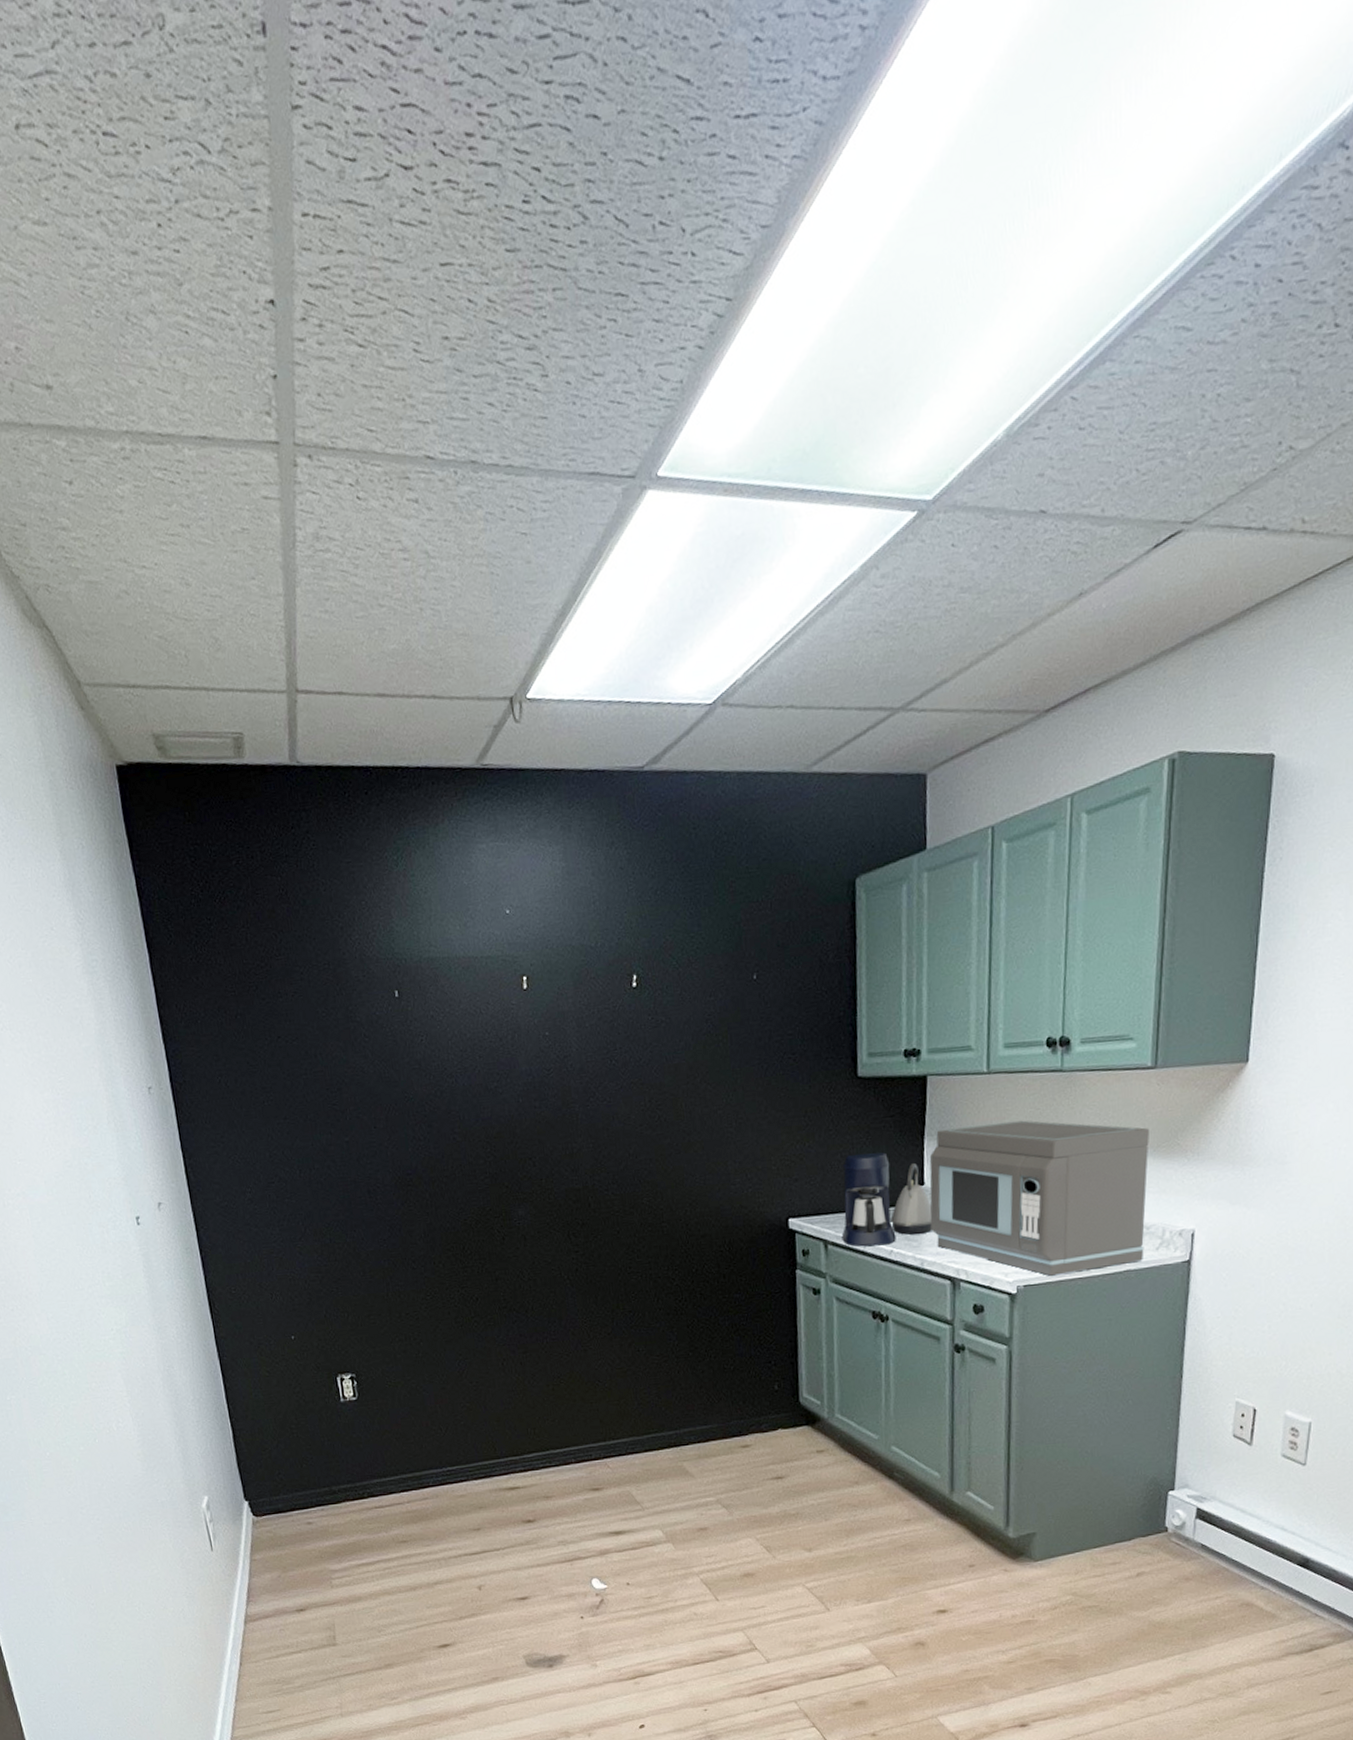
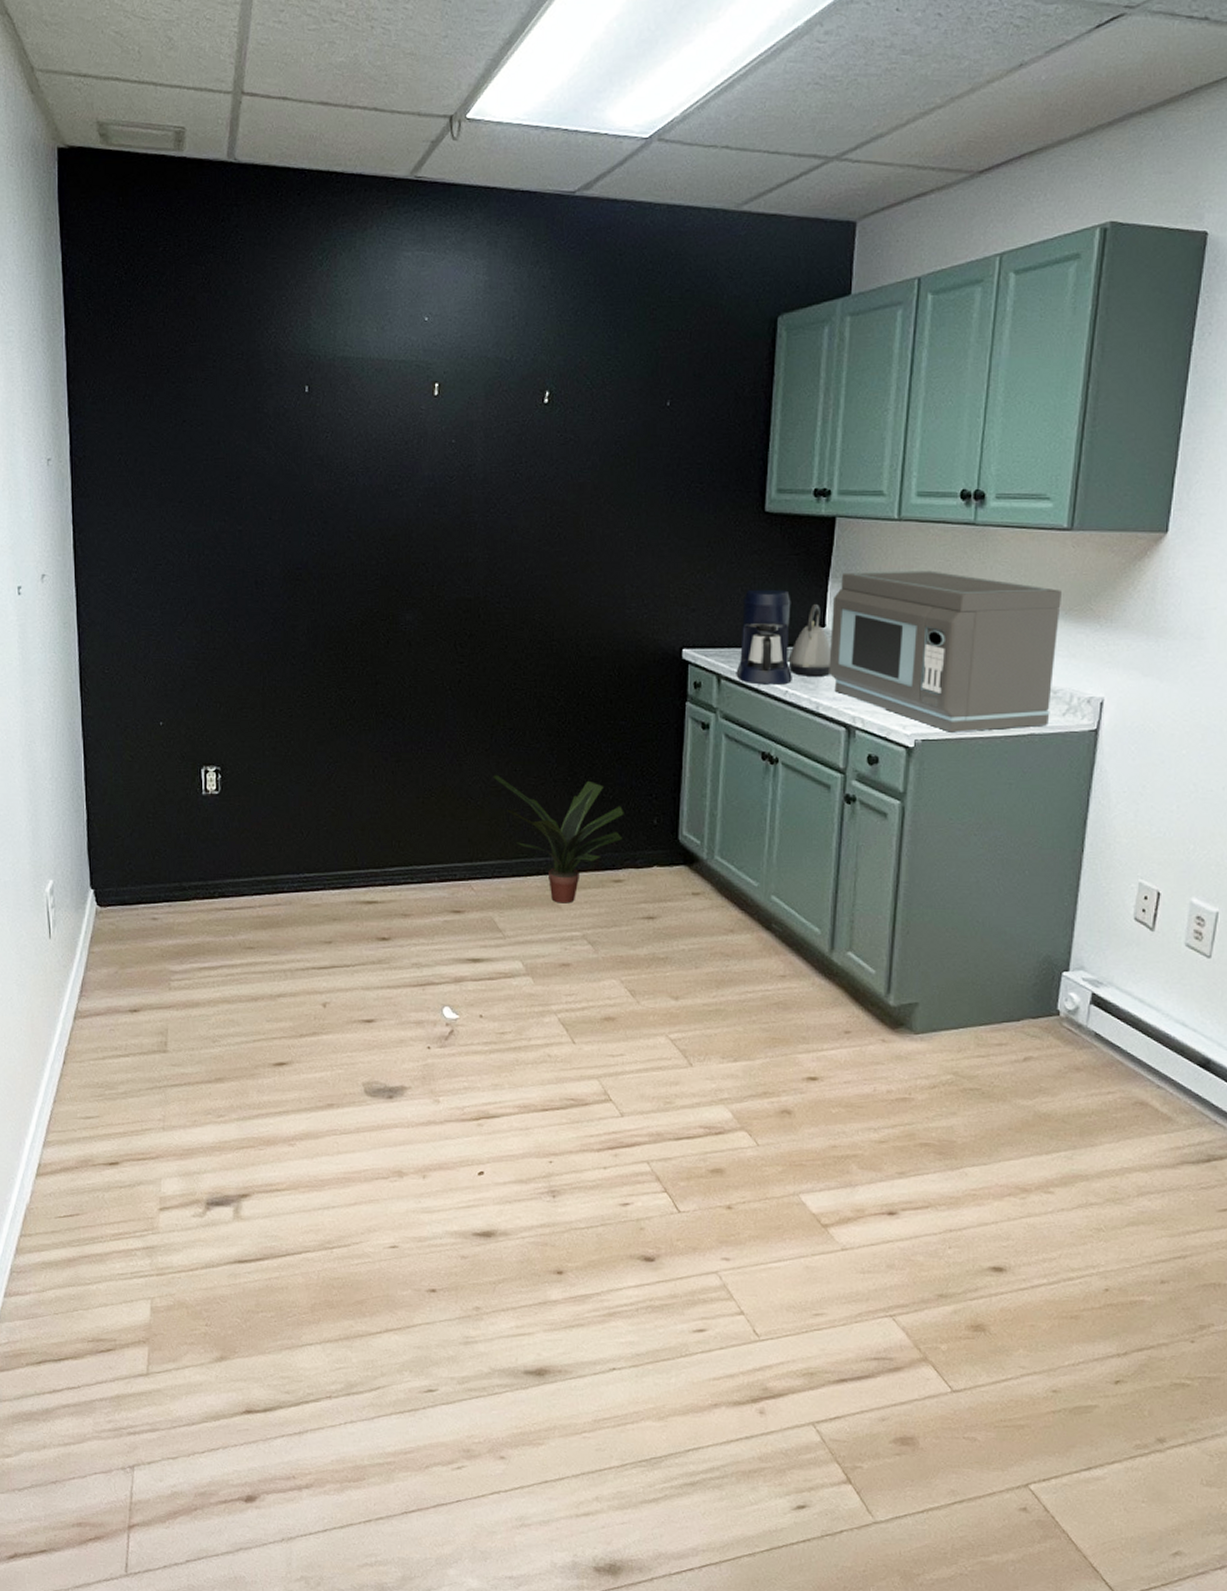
potted plant: none [617,1353,747,1473] -> present [493,774,624,904]

